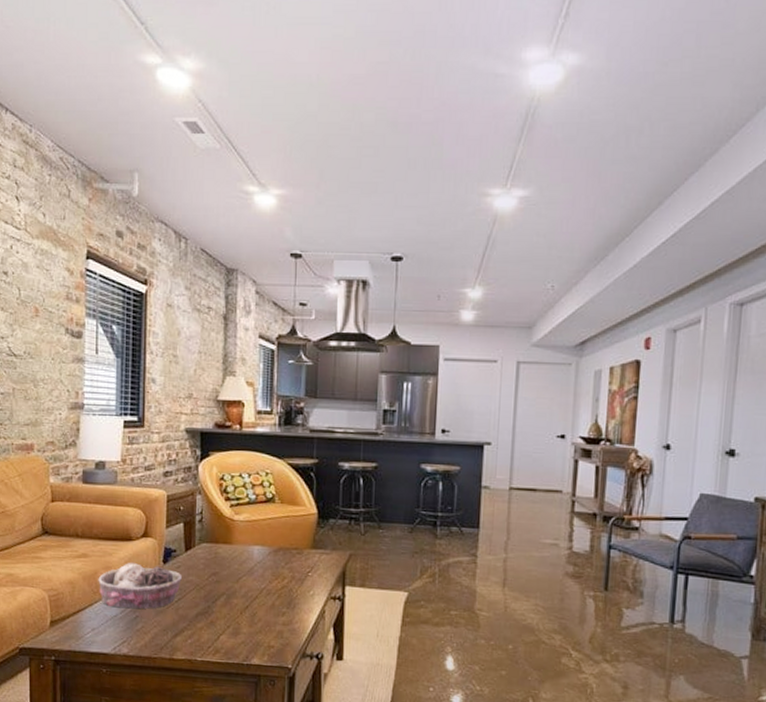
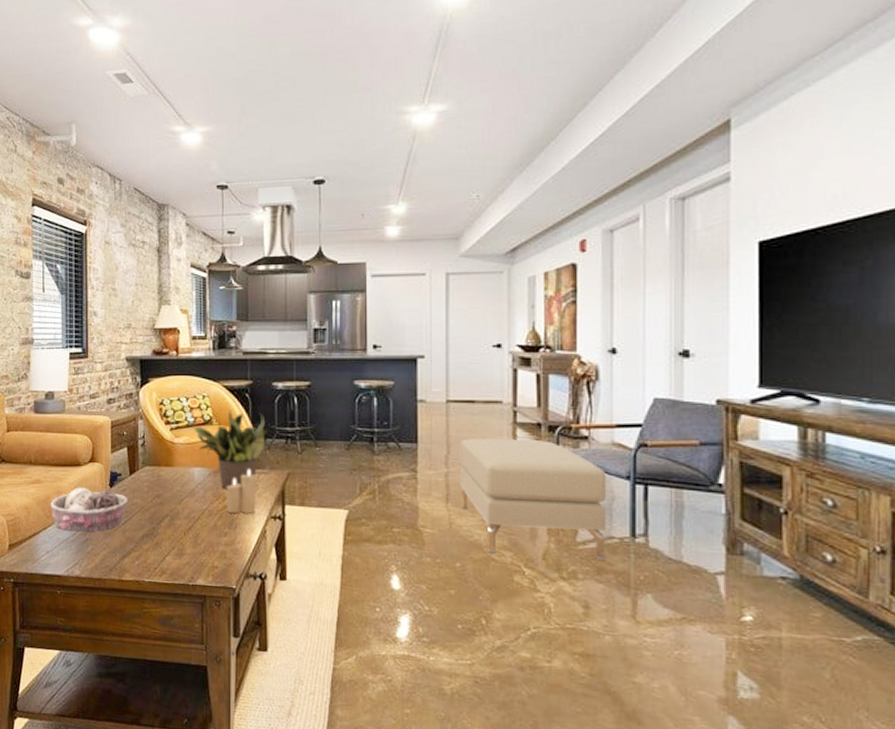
potted plant: none [254,488,331,570] -> present [192,409,267,490]
candle: none [286,549,317,594] -> present [227,469,256,514]
ottoman: none [516,525,653,645] -> present [460,438,607,561]

